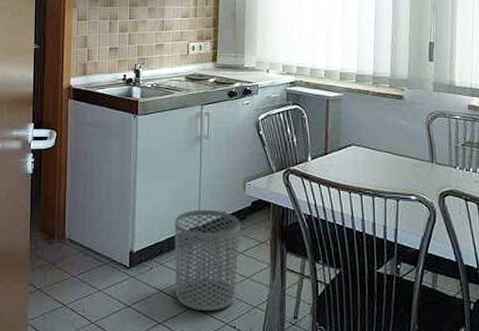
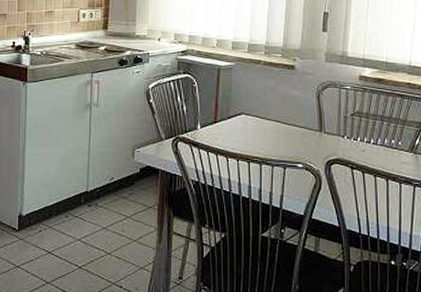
waste bin: present [174,209,241,312] -> none [63,175,129,272]

